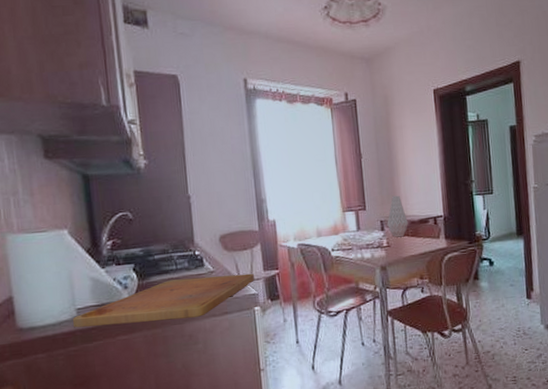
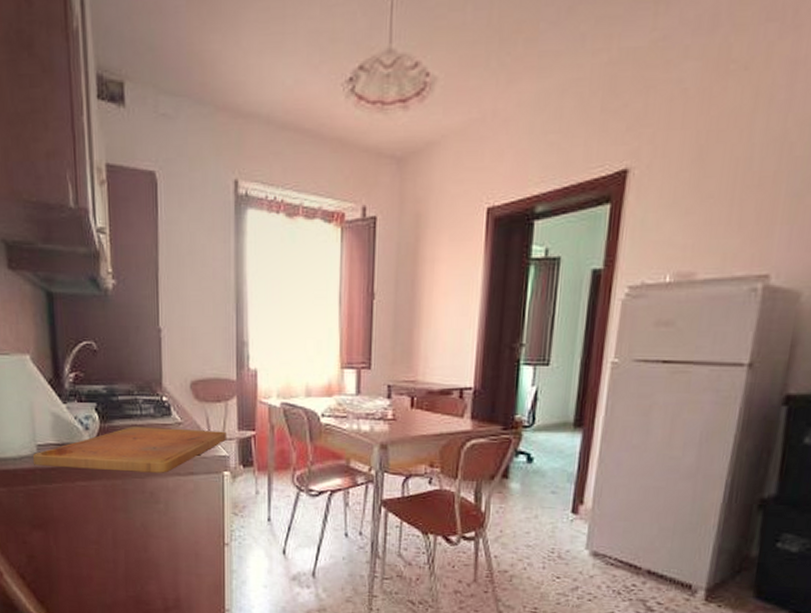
vase: present [387,195,408,238] -> none [396,354,424,410]

